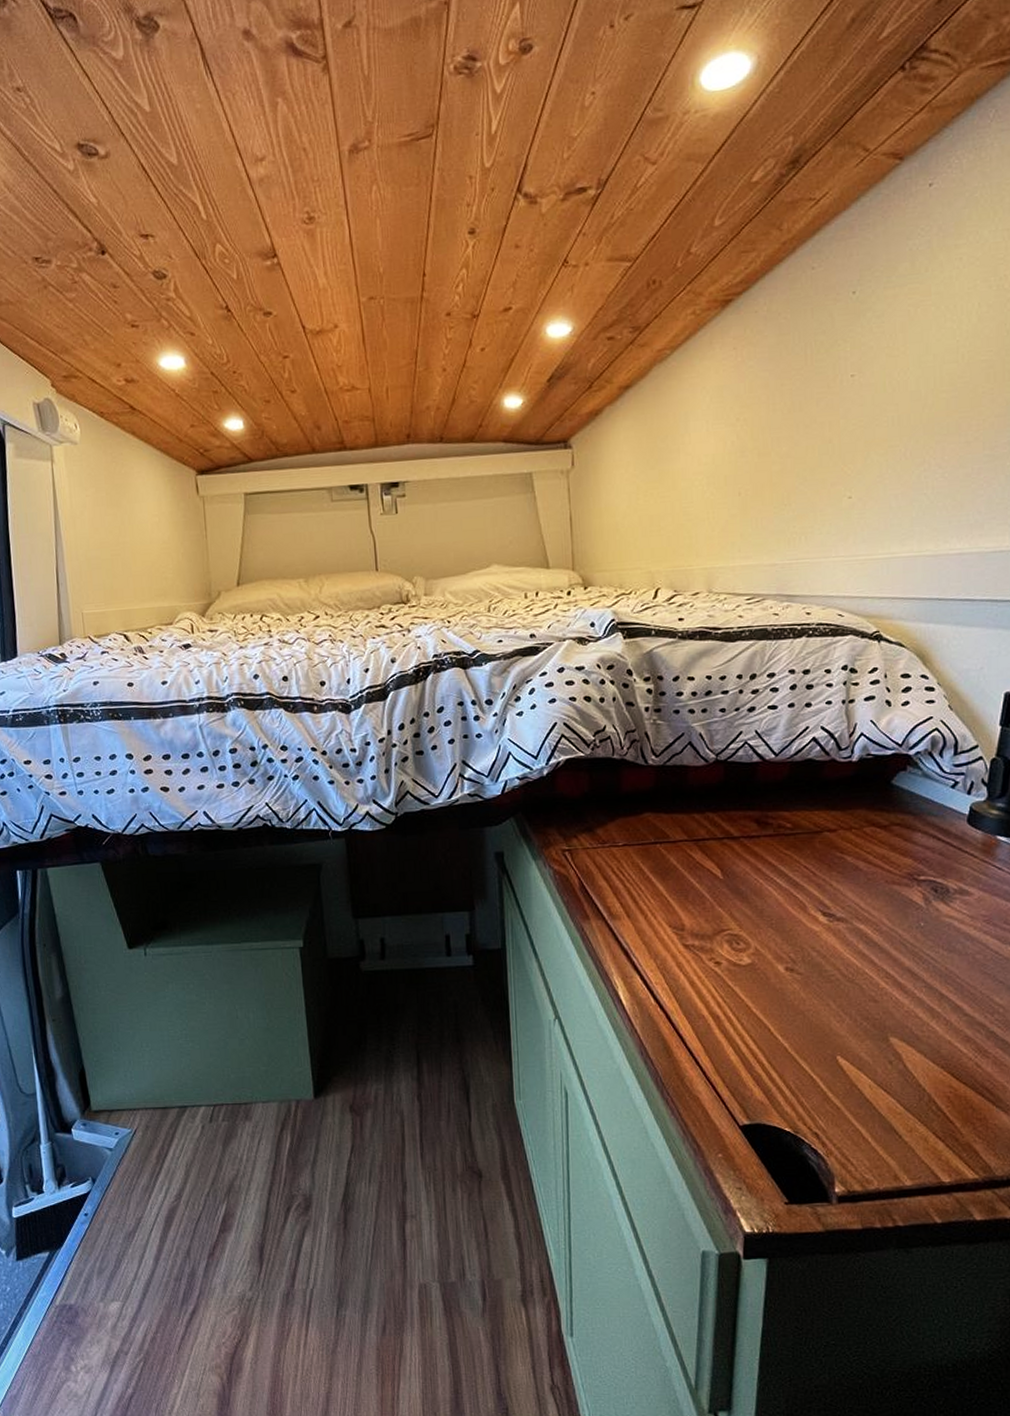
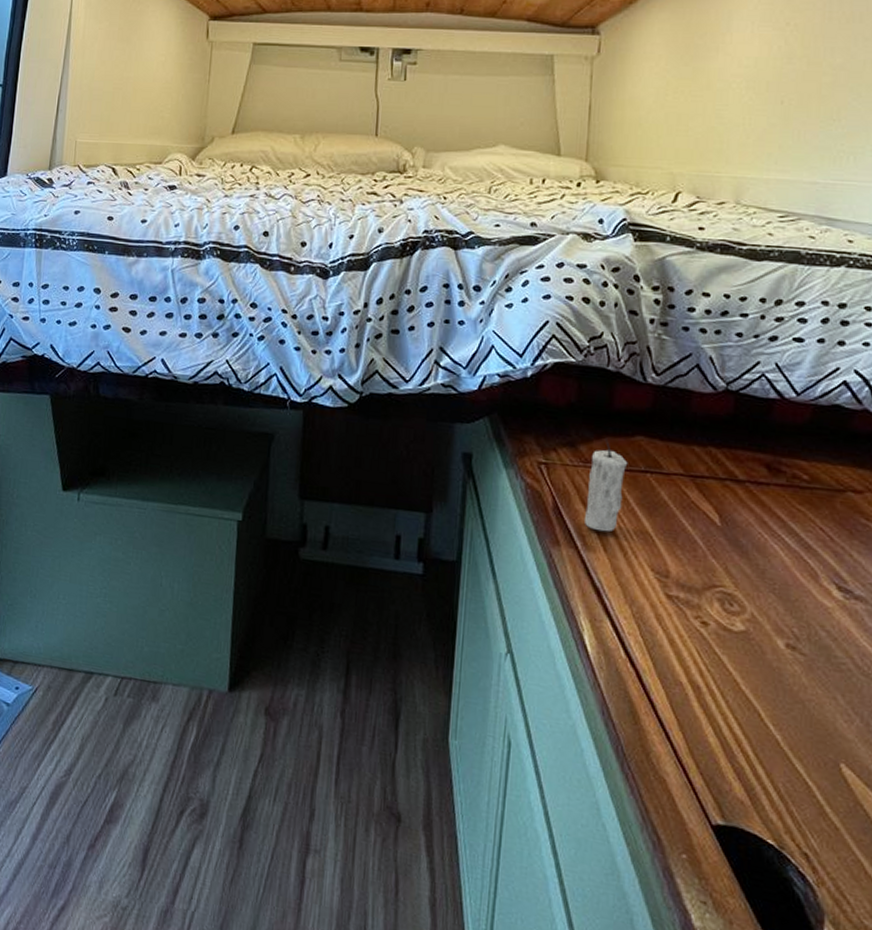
candle: none [607,820,640,901] -> present [583,439,628,532]

